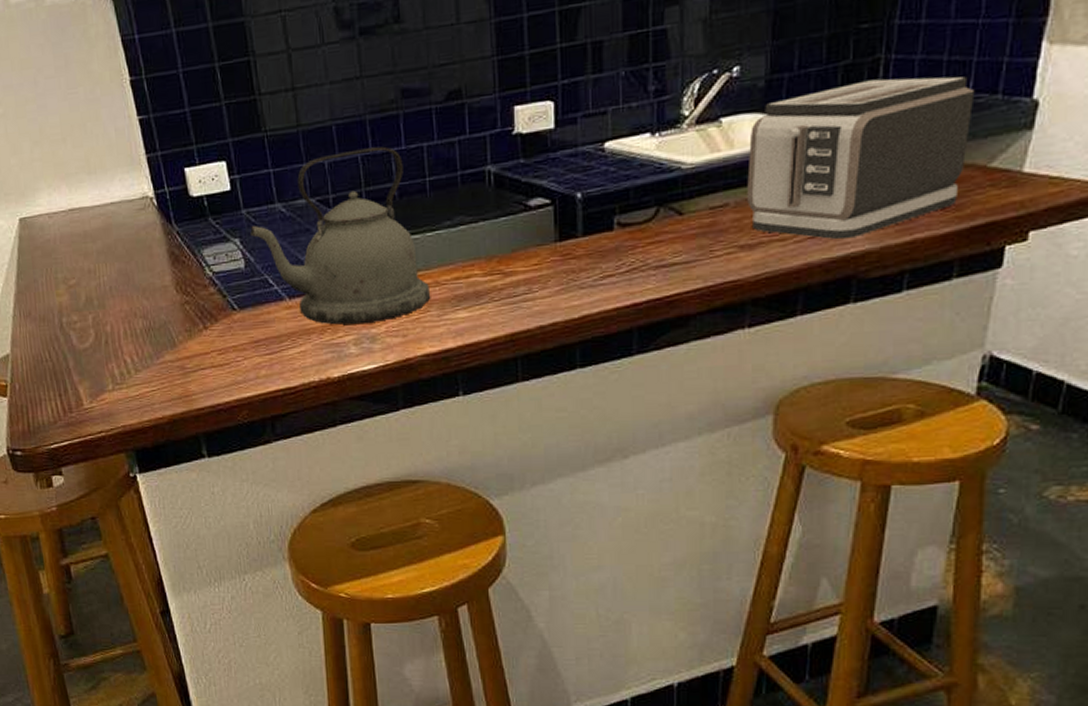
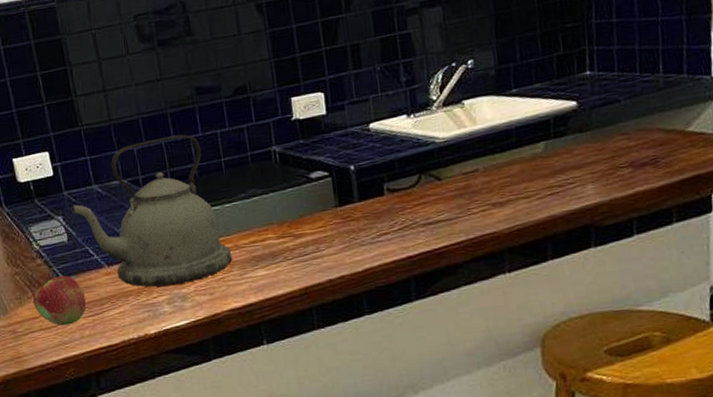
fruit: none [203,306,264,364] -> present [32,275,87,326]
toaster: present [747,76,975,240] -> none [488,61,667,195]

